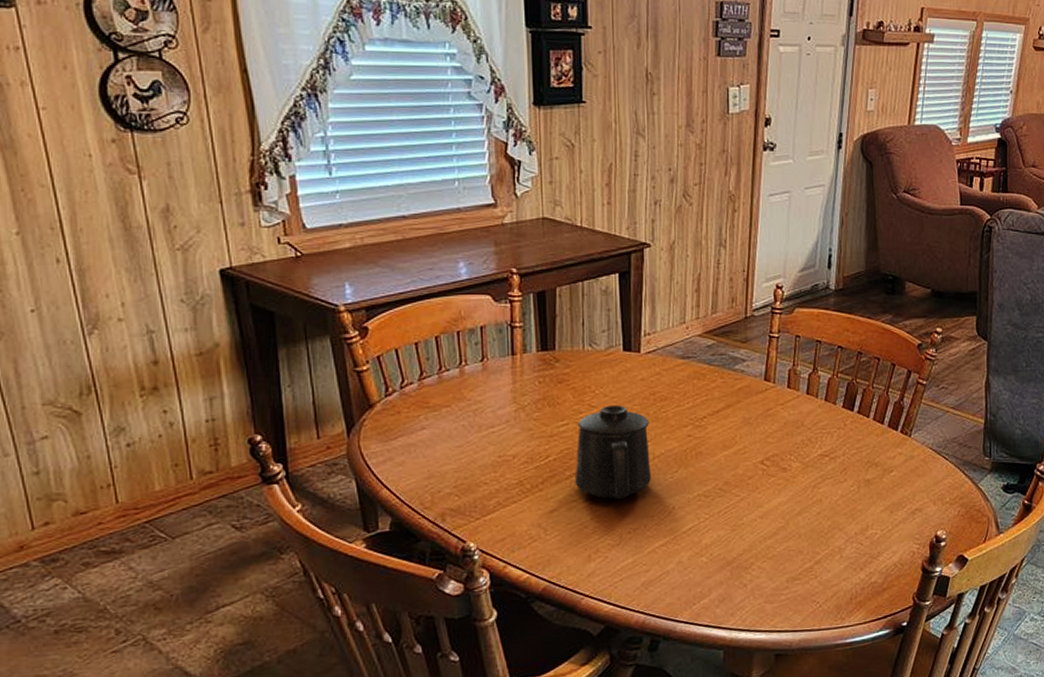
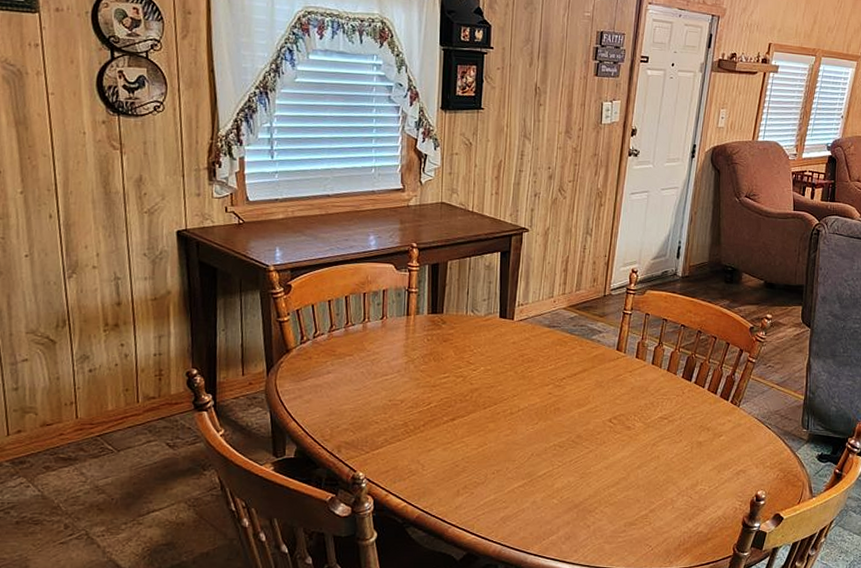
mug: present [574,405,651,499] -> none [451,363,517,443]

